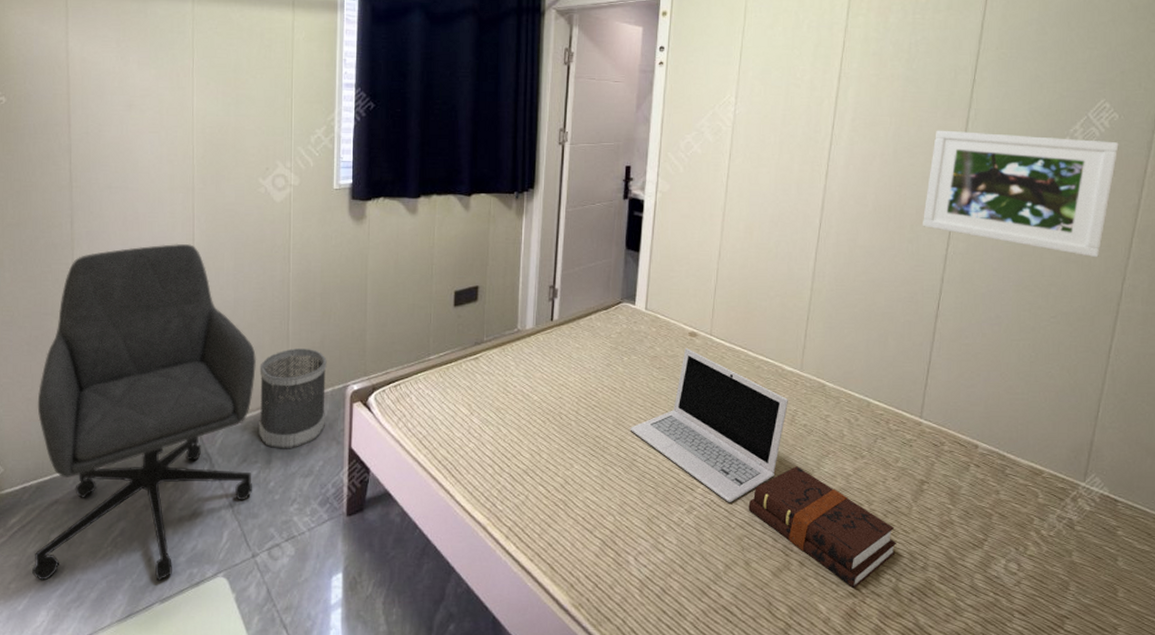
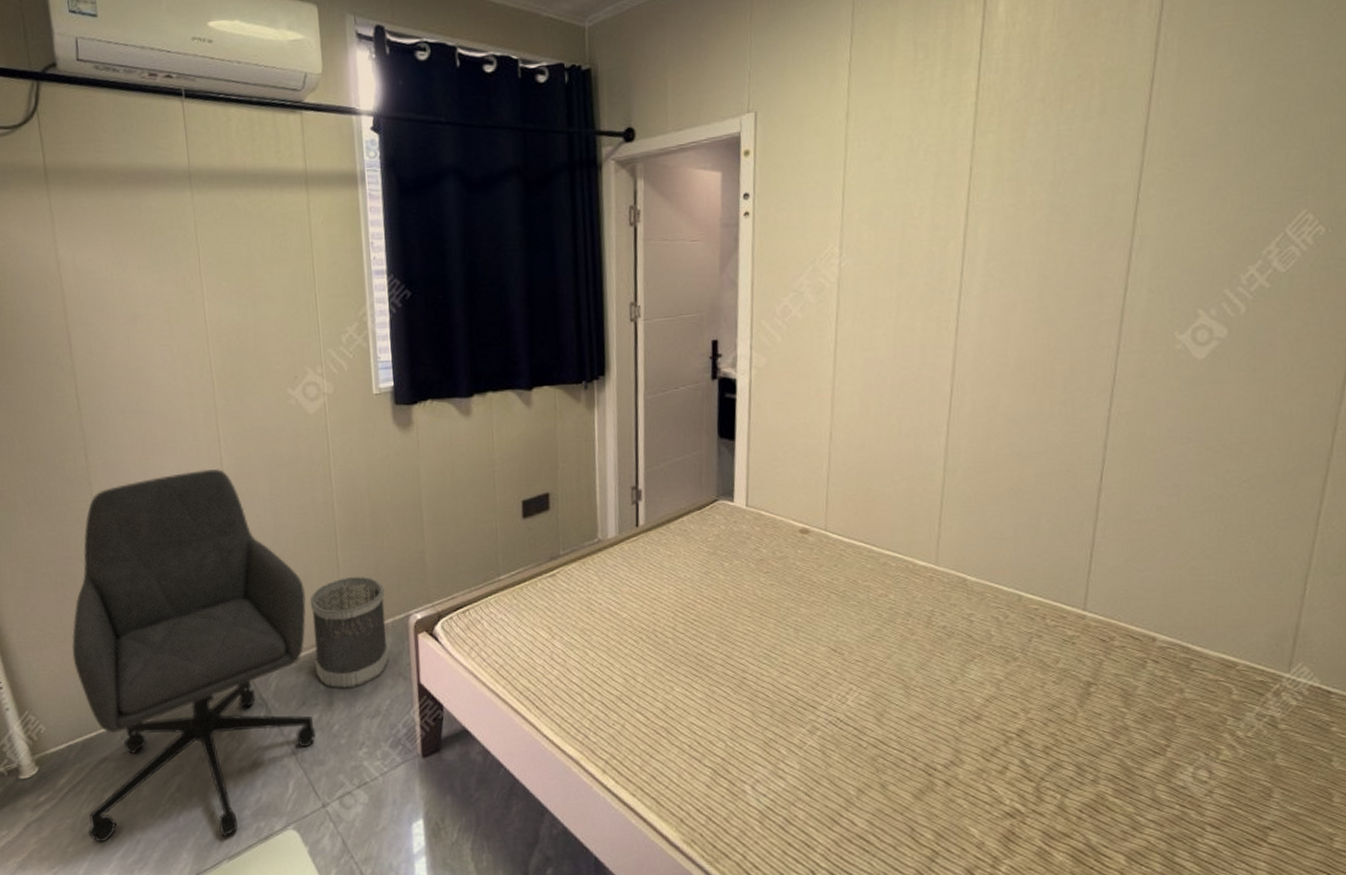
laptop: present [629,348,788,502] -> none [736,548,923,719]
hardback book: present [748,466,897,589] -> none [881,674,1061,809]
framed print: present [921,130,1119,258] -> none [1077,261,1326,406]

